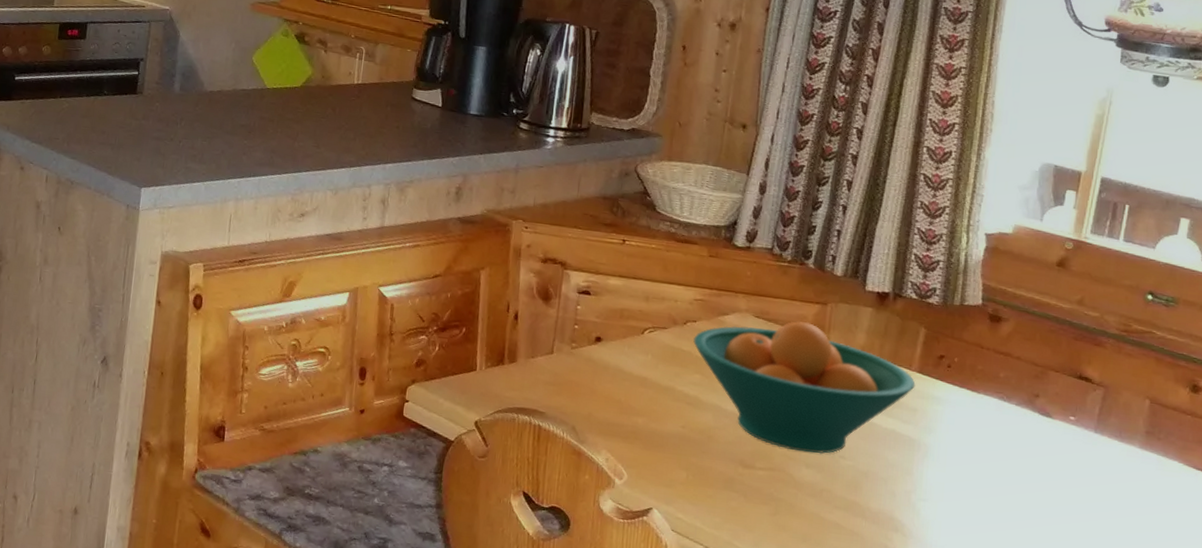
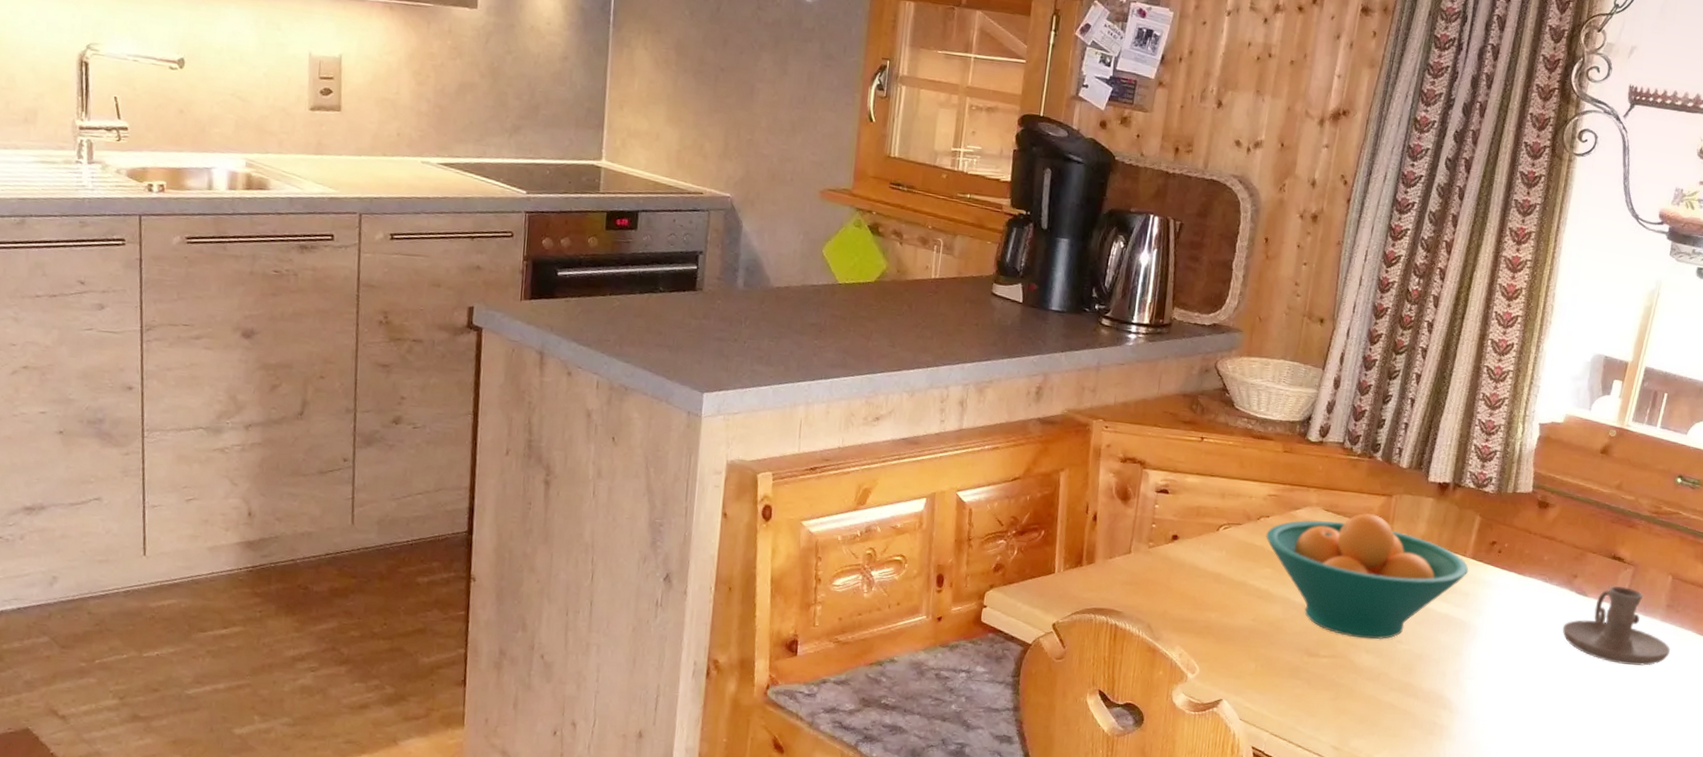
candle holder: none [1025,408,1154,497] -> present [1562,586,1670,666]

